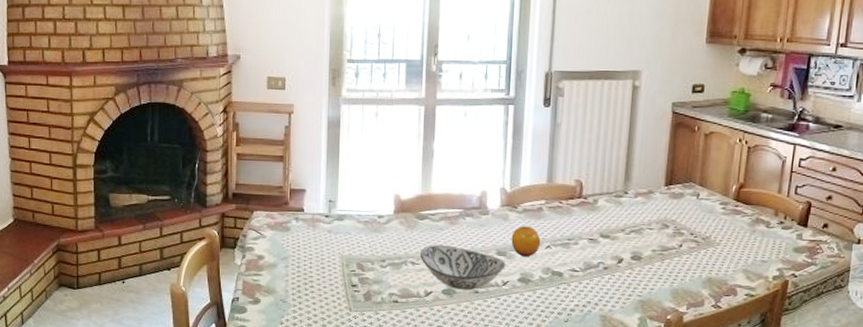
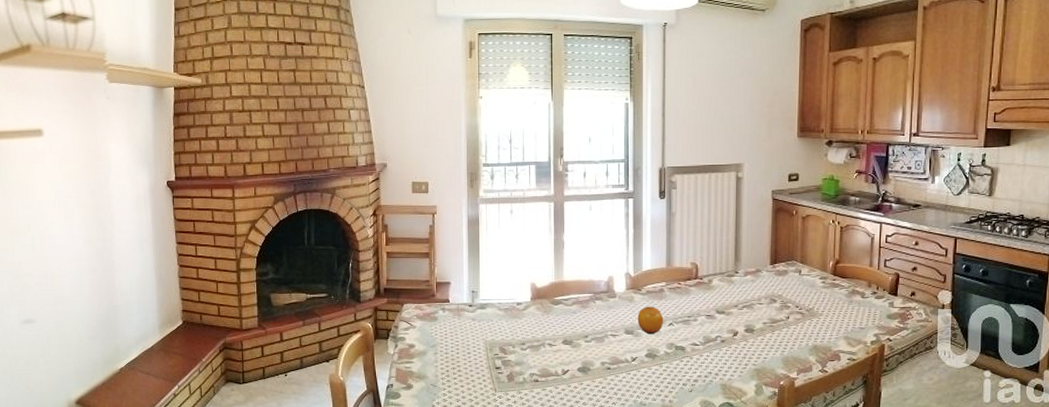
decorative bowl: present [419,244,506,291] -> none [556,327,634,367]

